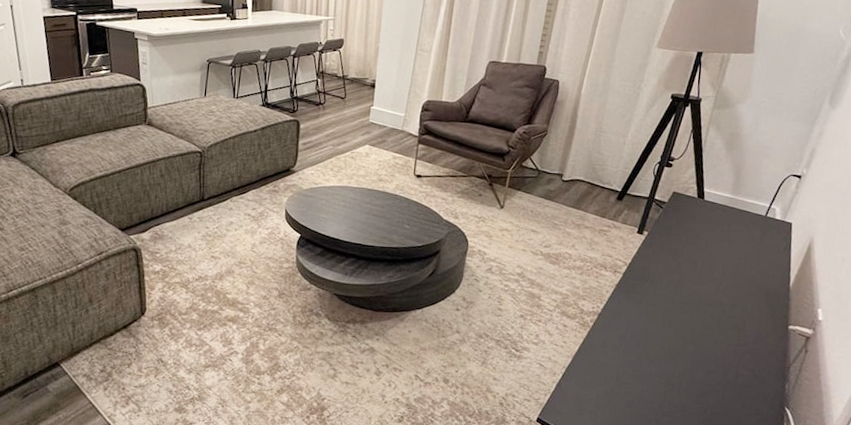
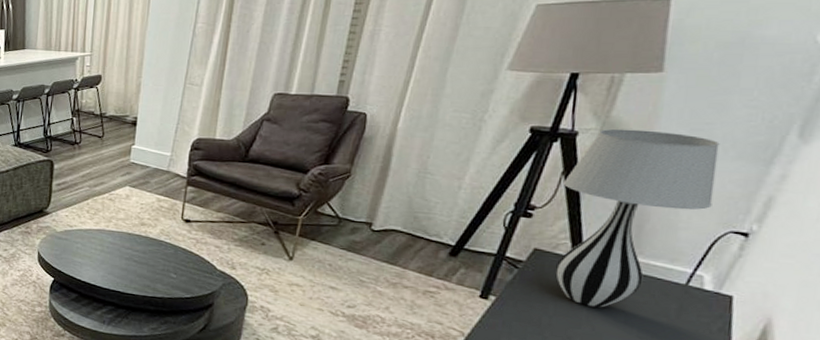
table lamp: none [686,96,786,237] -> present [555,128,720,308]

